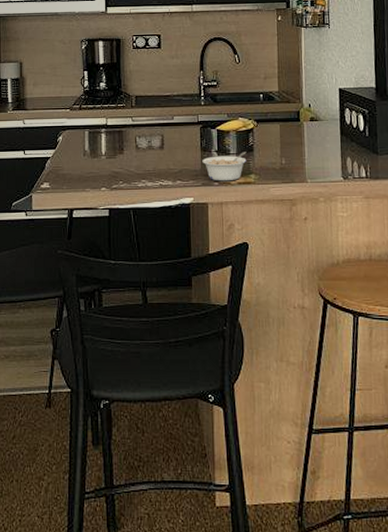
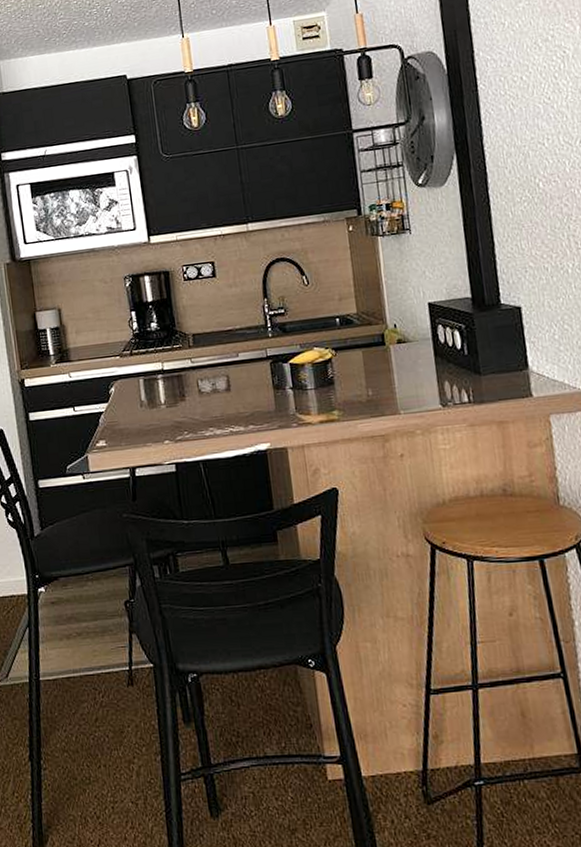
legume: present [202,152,247,181] -> none [276,385,328,422]

